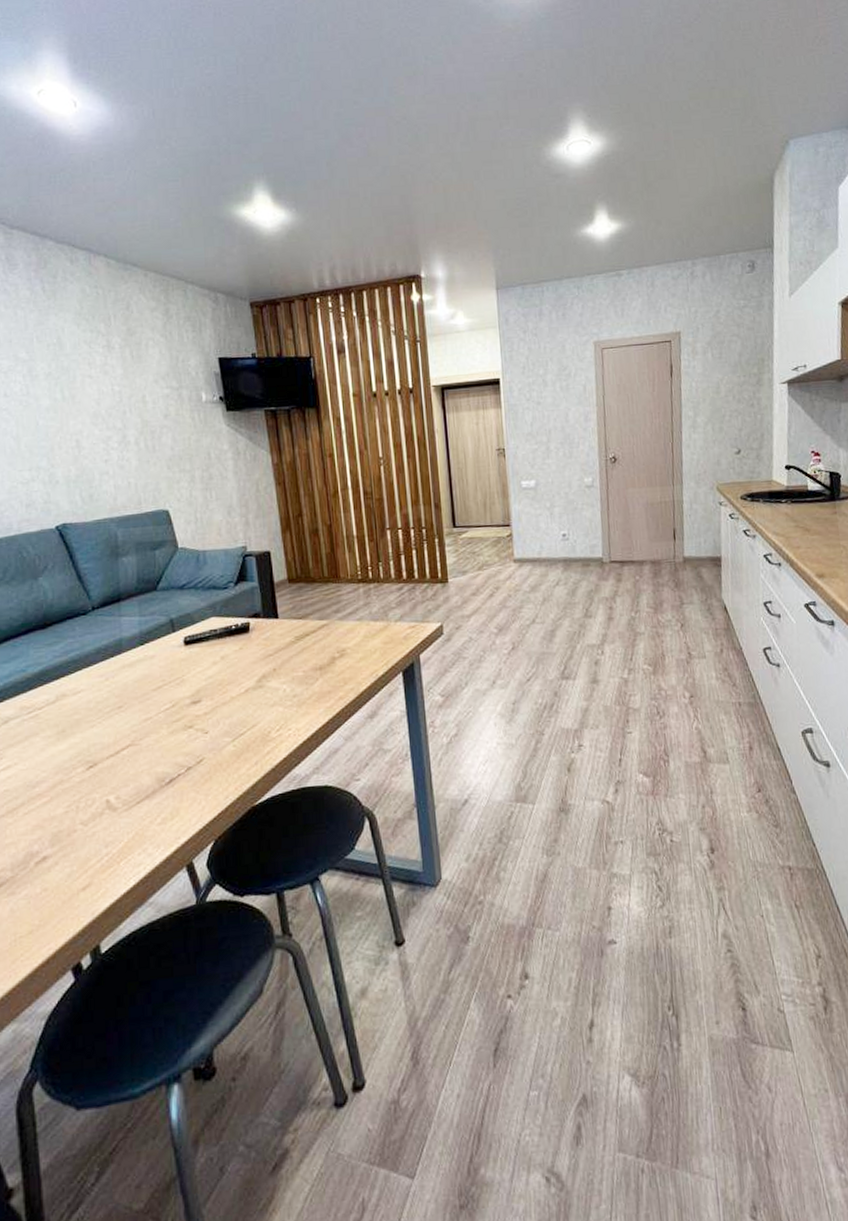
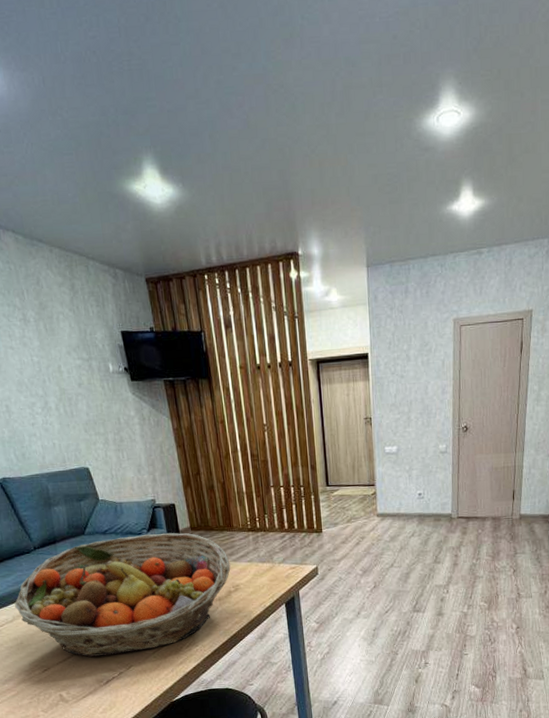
fruit basket: none [60,586,336,748] -> present [15,533,231,657]

